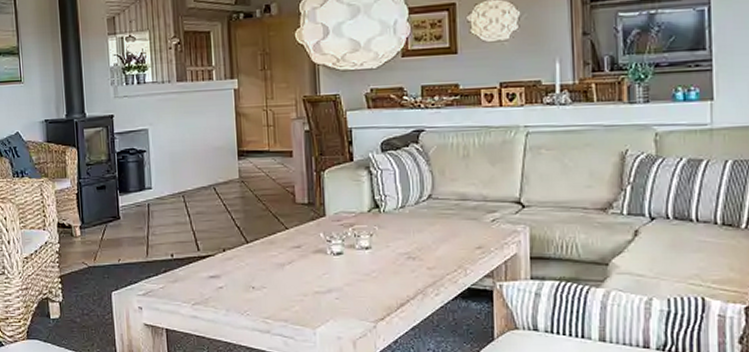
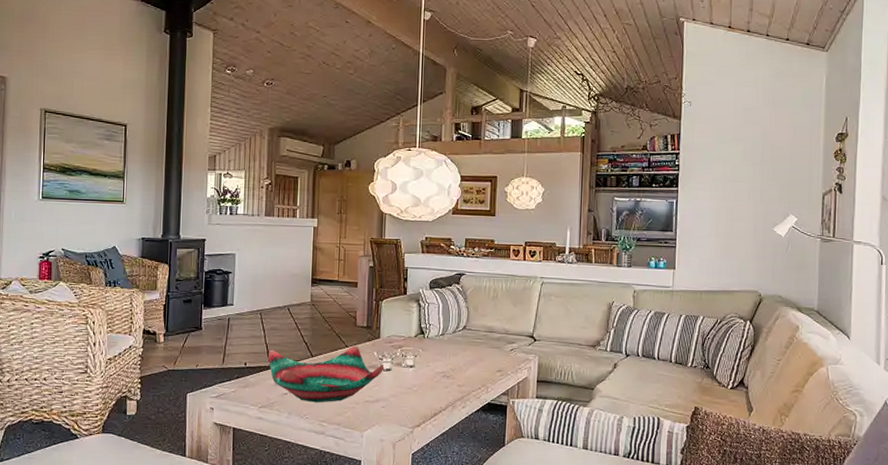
decorative bowl: none [197,227,333,297] -> present [268,345,384,403]

